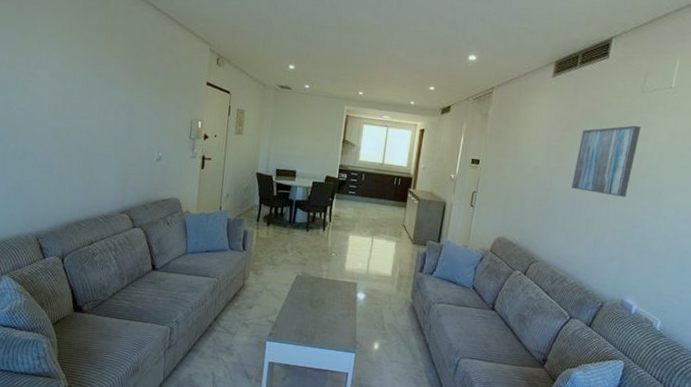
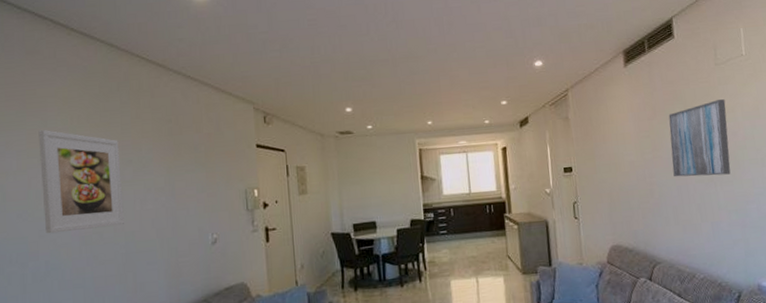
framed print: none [26,33,93,129] -> present [38,130,124,234]

